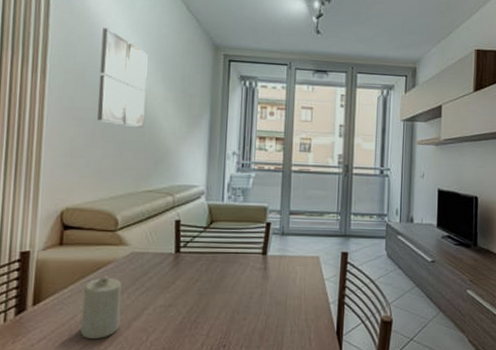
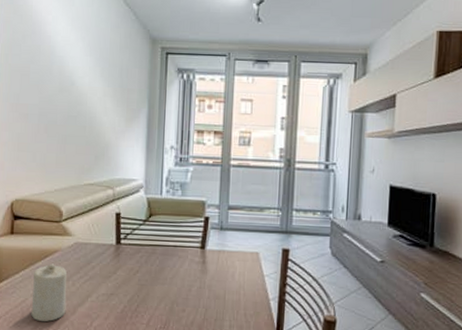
wall art: present [97,28,148,128] -> none [41,25,87,123]

